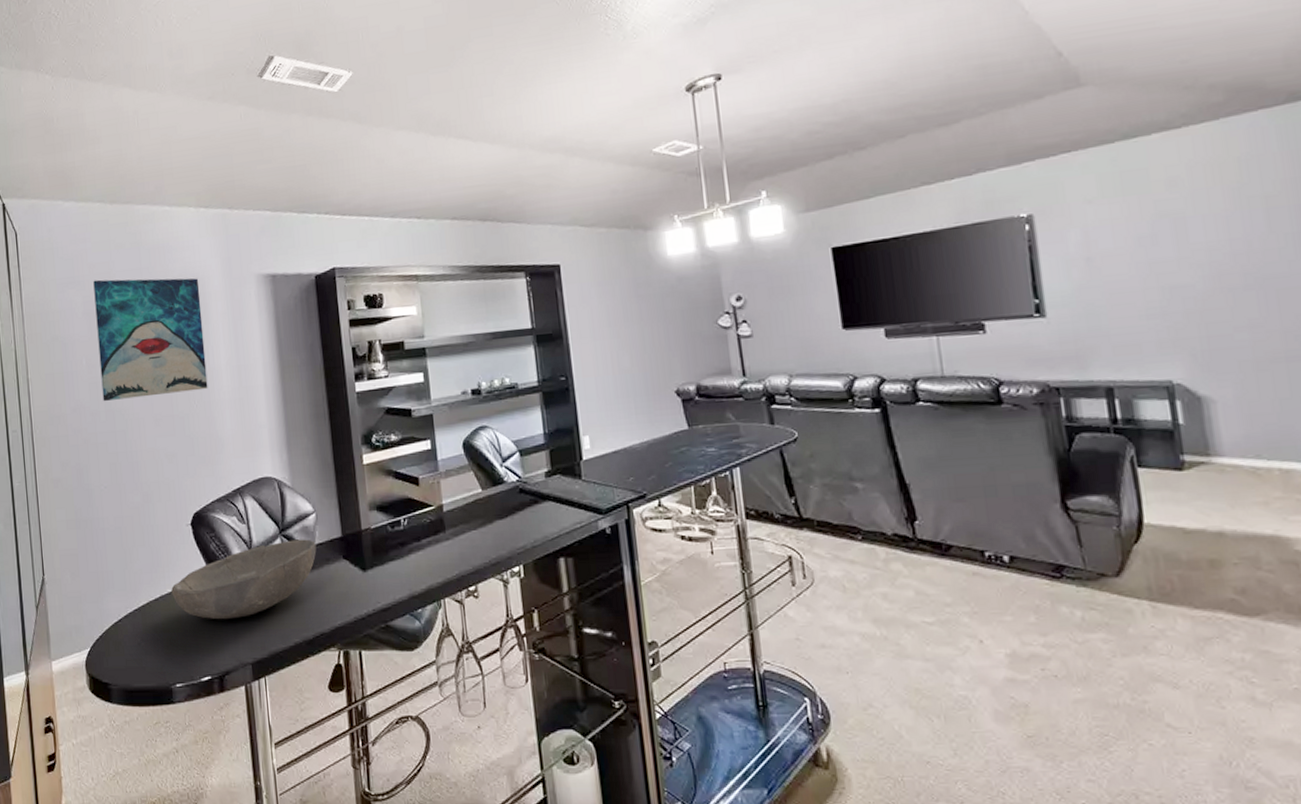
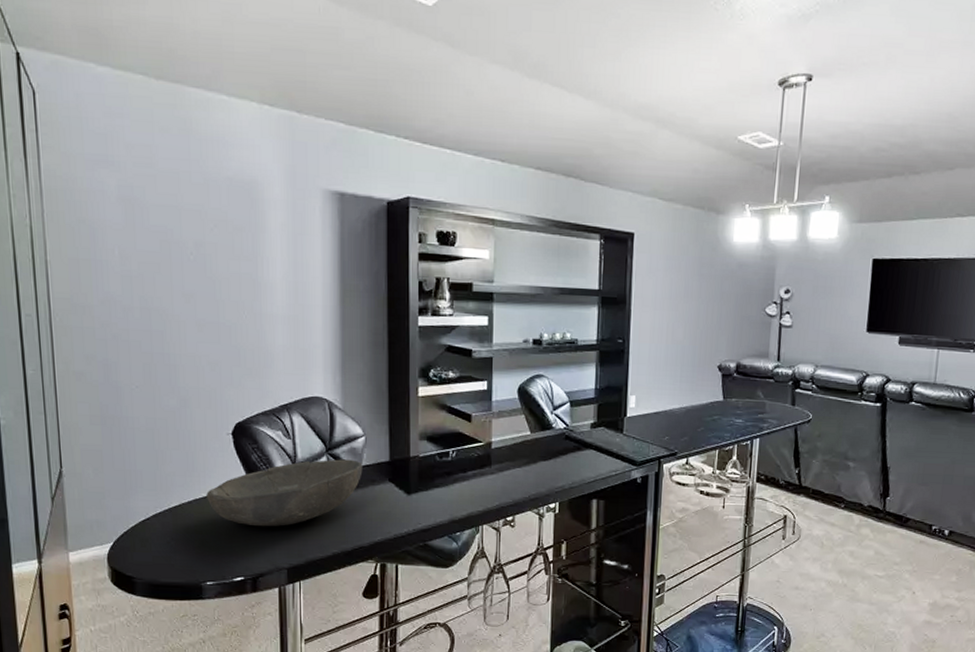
wall art: present [93,278,208,402] -> none [131,163,260,302]

